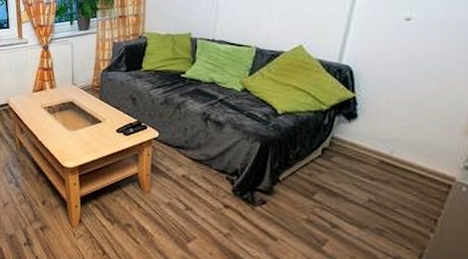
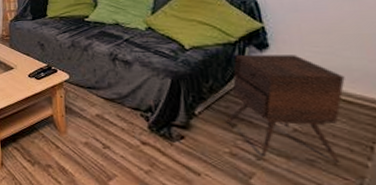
side table: none [307,124,422,233] -> present [226,55,345,163]

